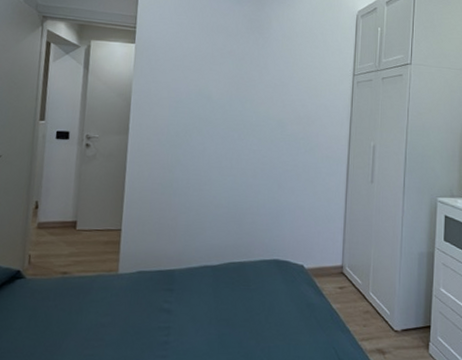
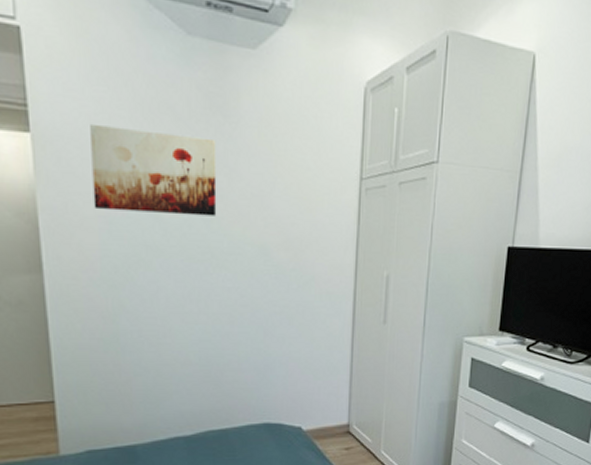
wall art: none [168,38,253,99] -> present [90,123,217,216]

